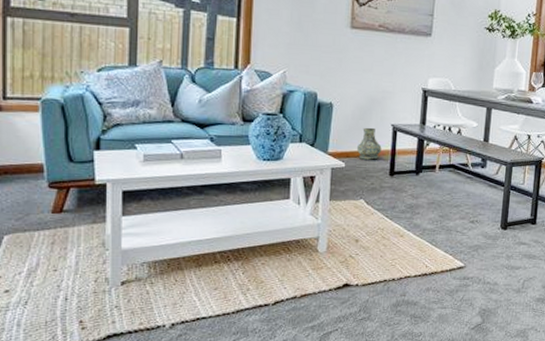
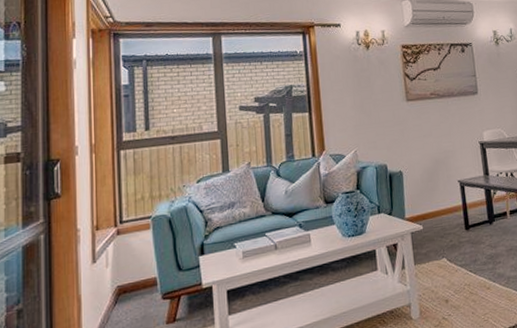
vase: present [356,127,382,160] -> none [430,187,454,219]

